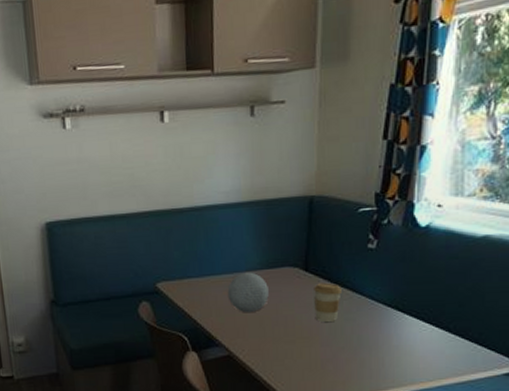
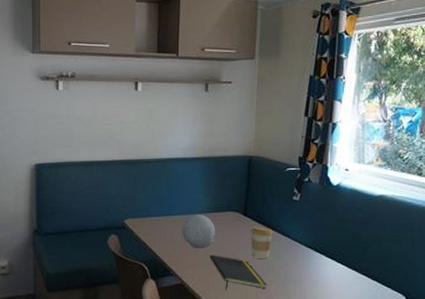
notepad: none [262,319,336,361] -> present [209,254,267,290]

